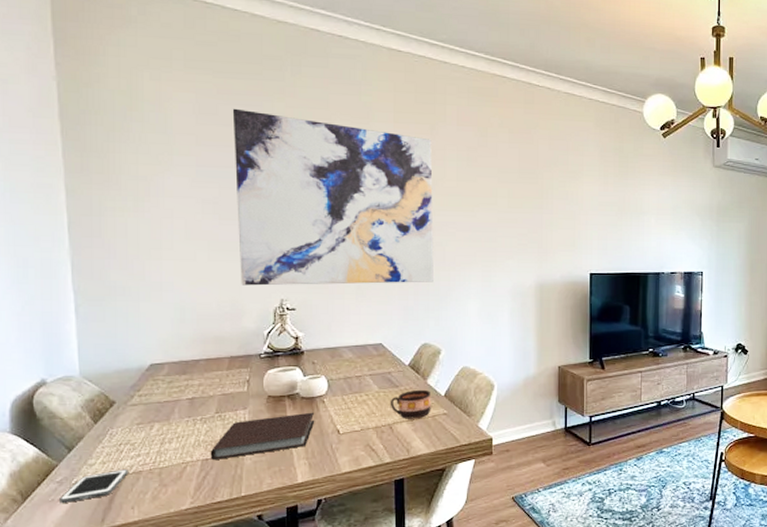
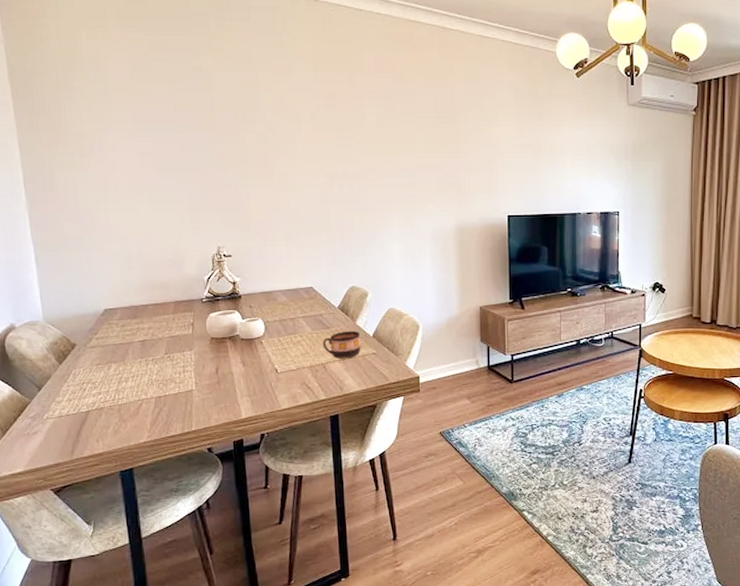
cell phone: present [59,469,128,503] -> none [34,406,92,436]
notebook: present [210,412,315,460] -> none [162,352,255,397]
wall art: present [232,108,435,286] -> none [163,64,359,234]

